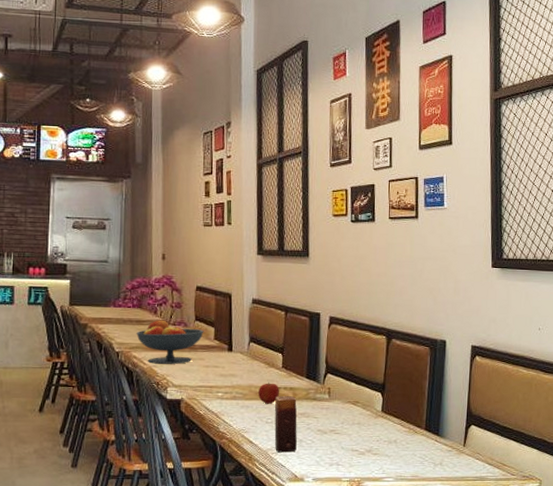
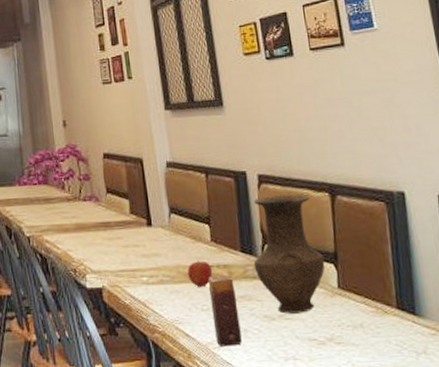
fruit bowl: present [136,320,204,364] -> none [45,195,118,248]
vase: none [315,335,374,429] -> present [253,194,325,314]

